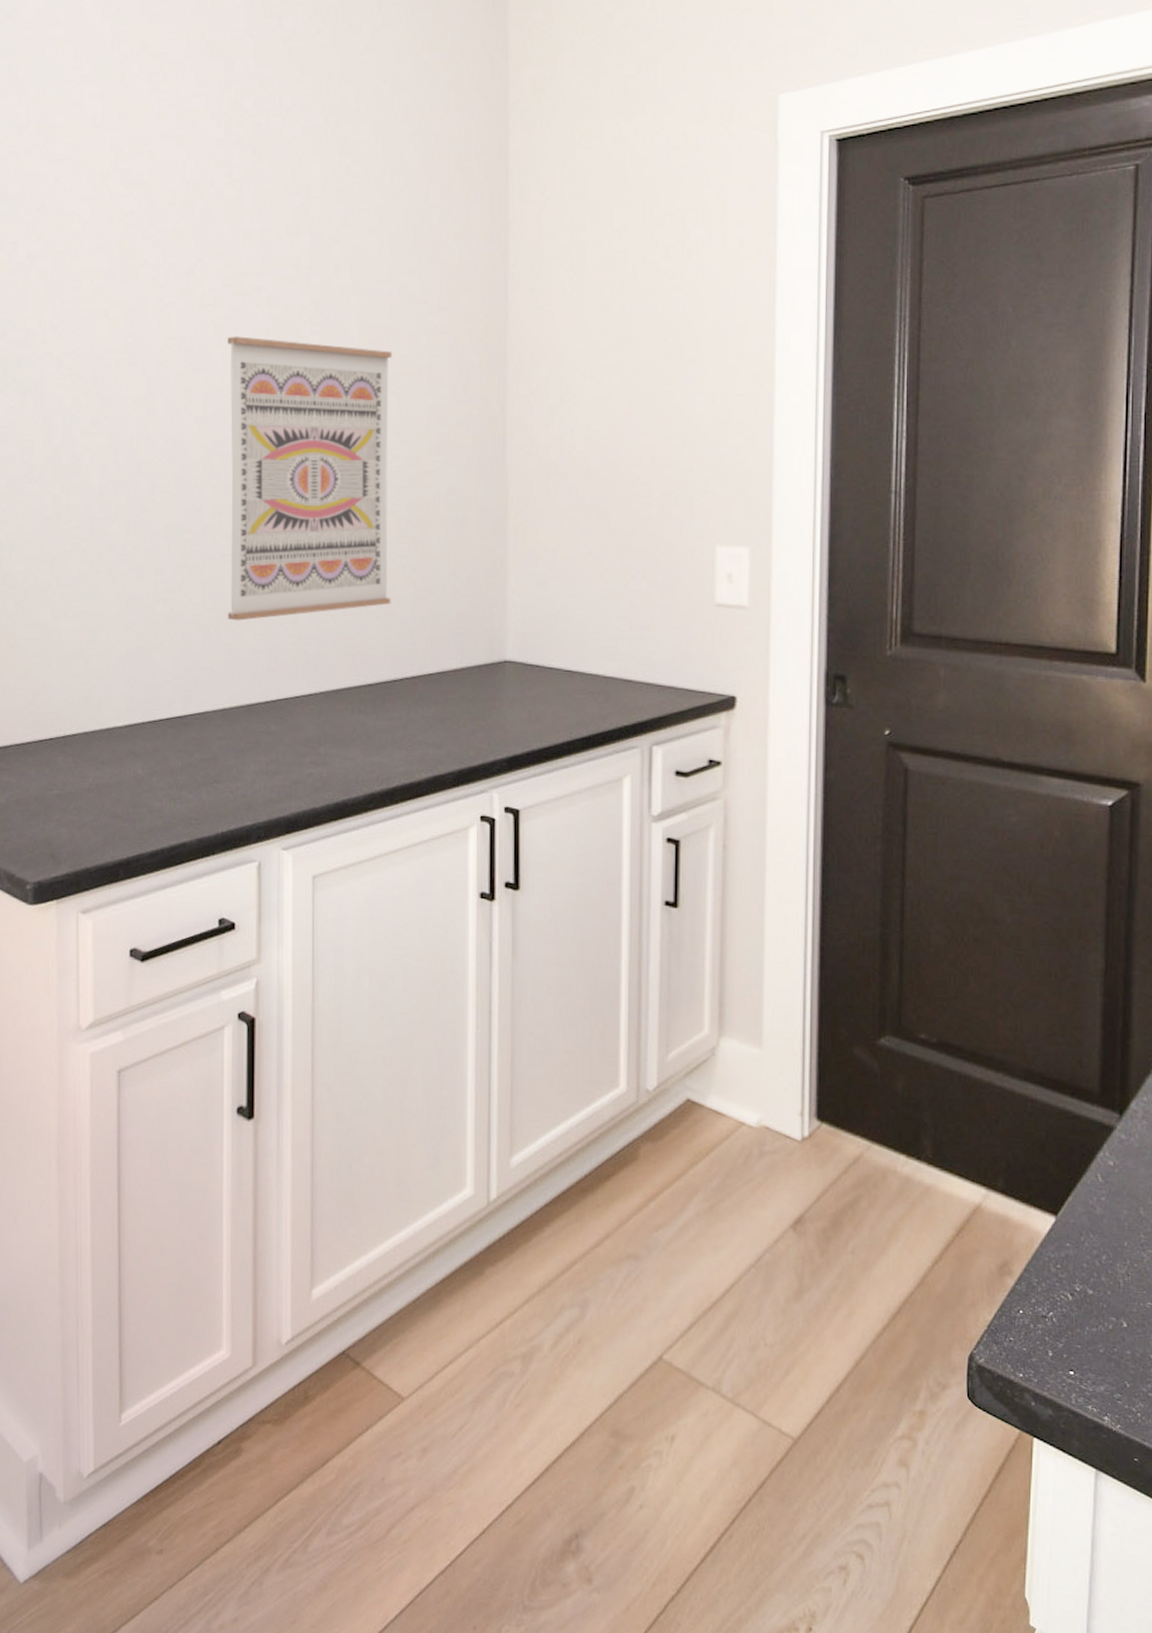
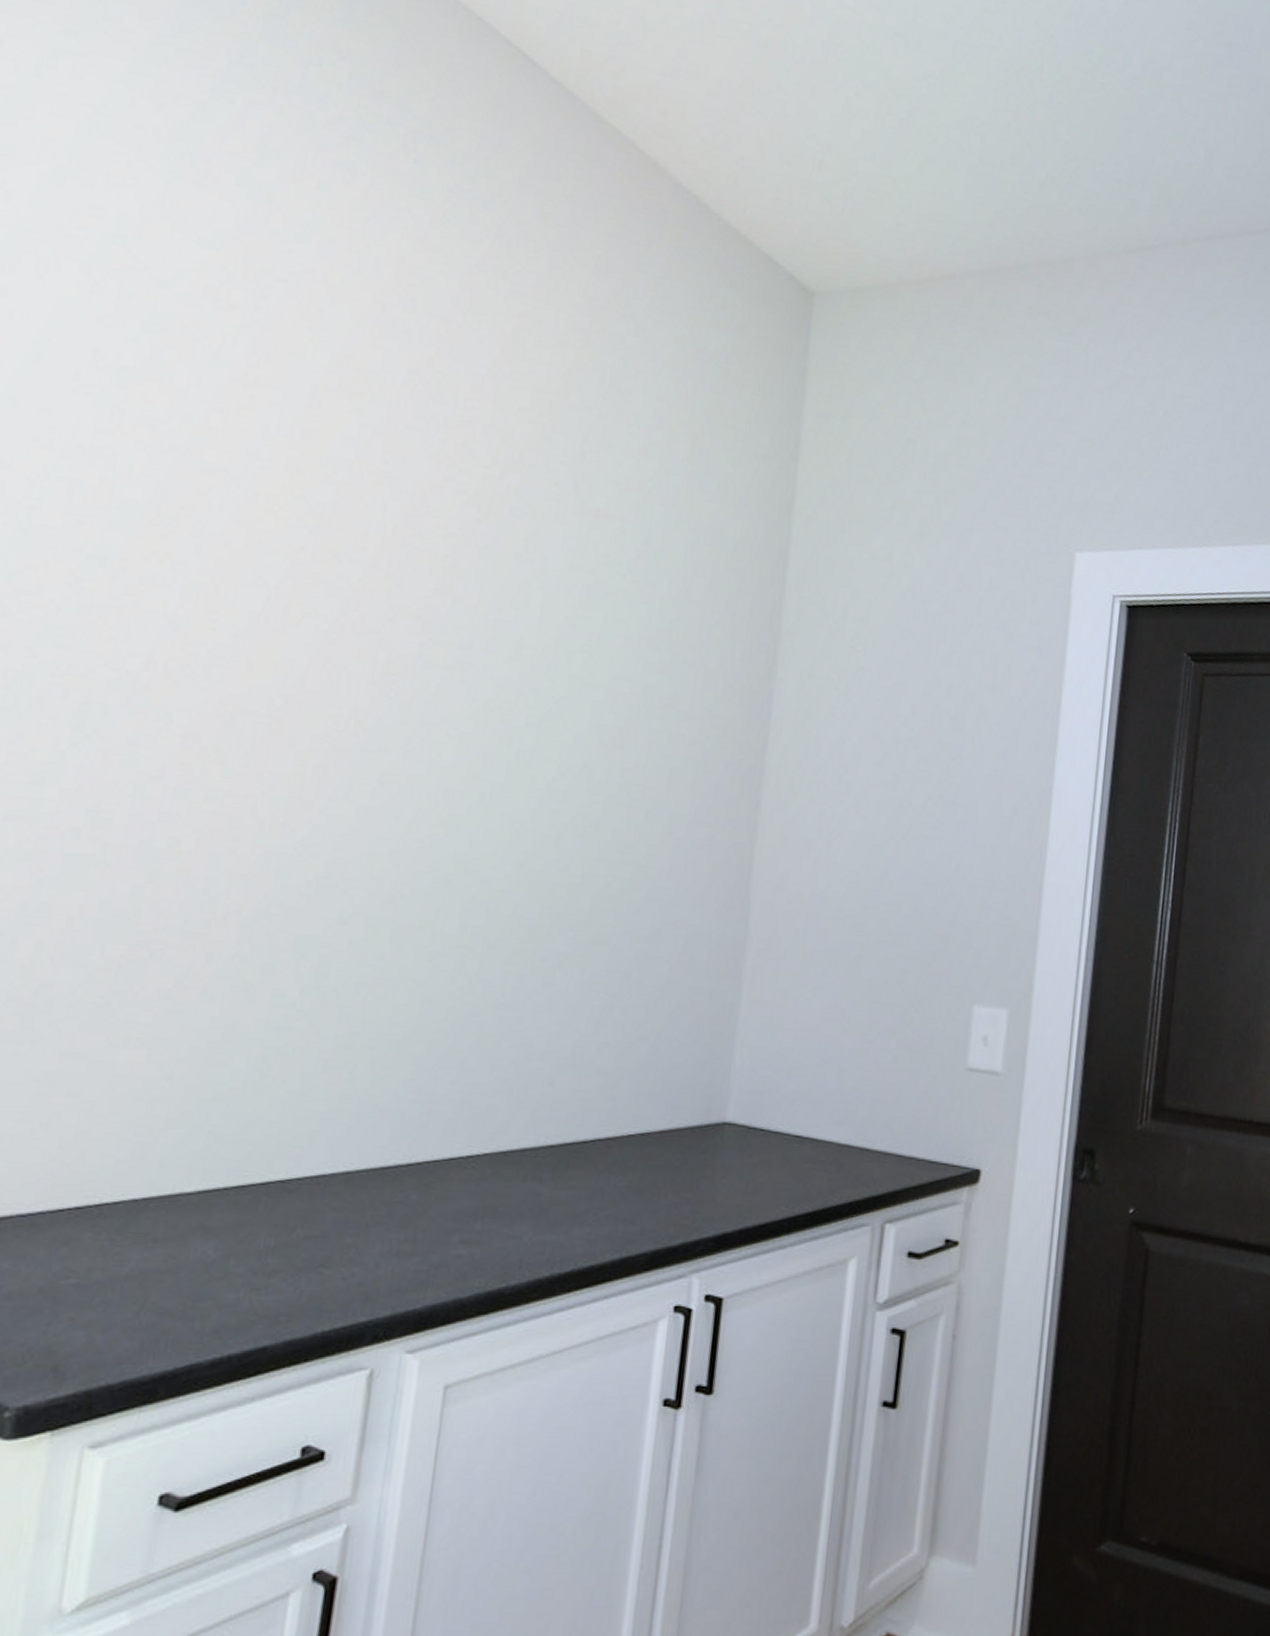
wall art: present [227,335,392,621] -> none [369,714,626,1061]

